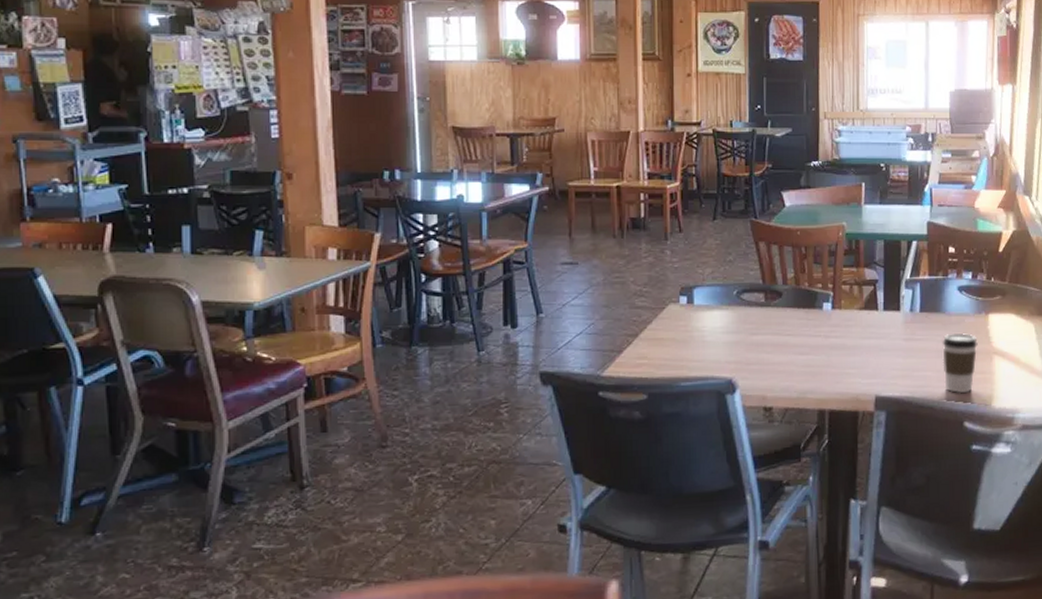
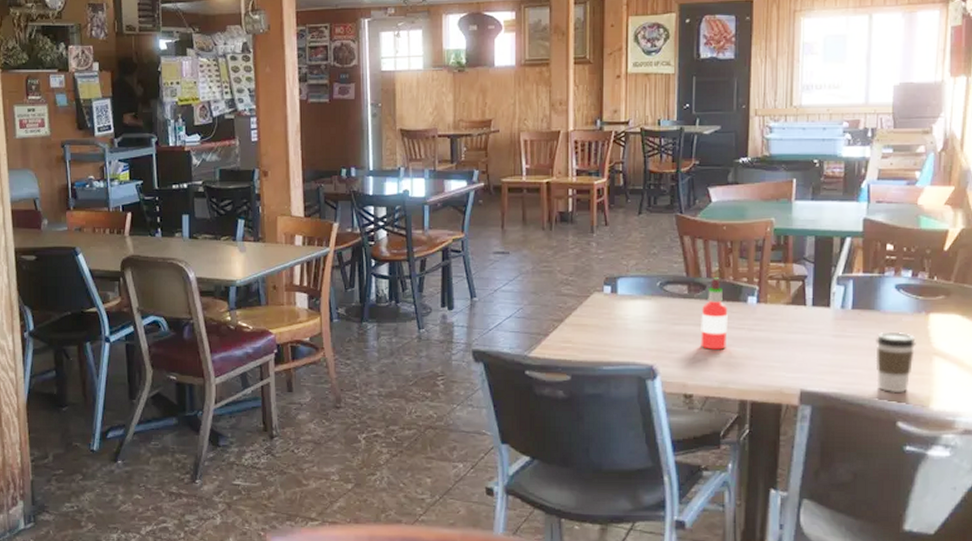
hot sauce: none [778,284,805,359] -> present [701,278,728,350]

